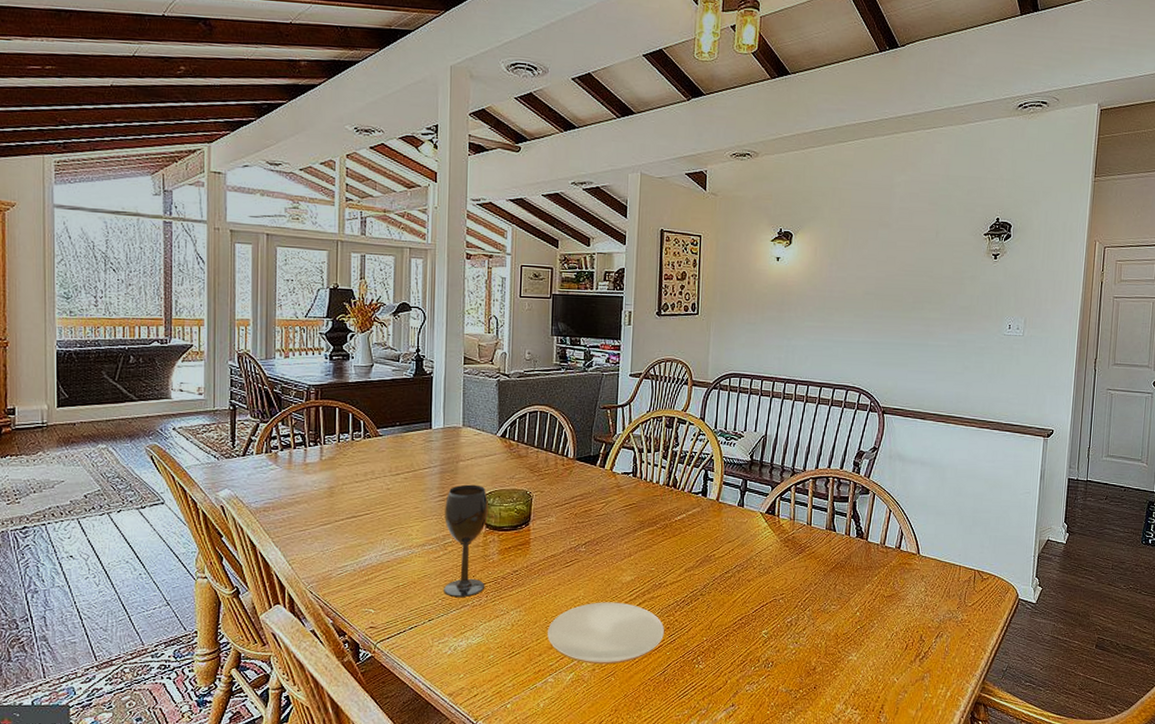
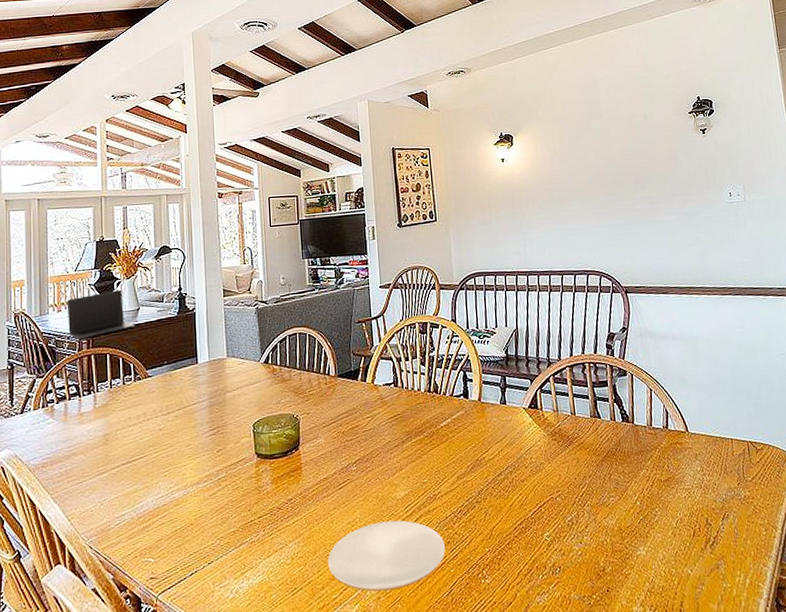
laptop computer: none [295,343,367,390] -> present [66,290,134,340]
wine glass: present [443,484,489,597] -> none [215,414,261,535]

